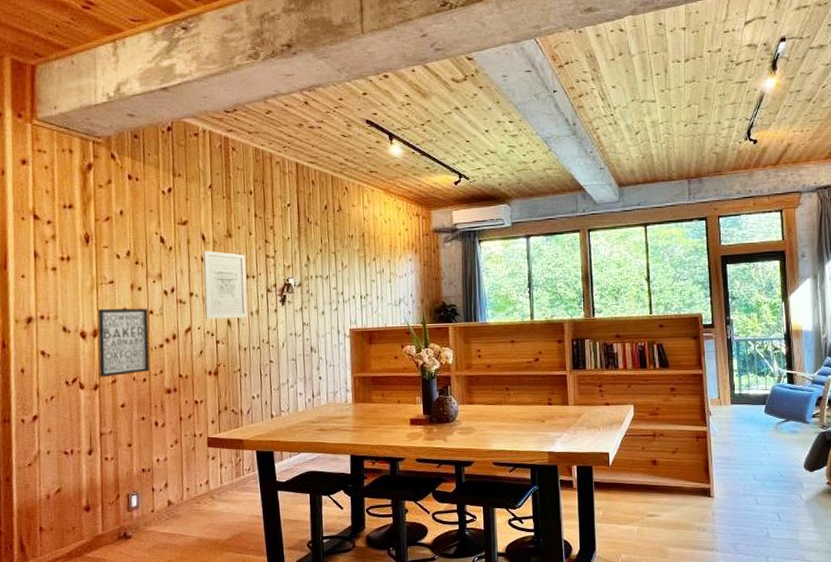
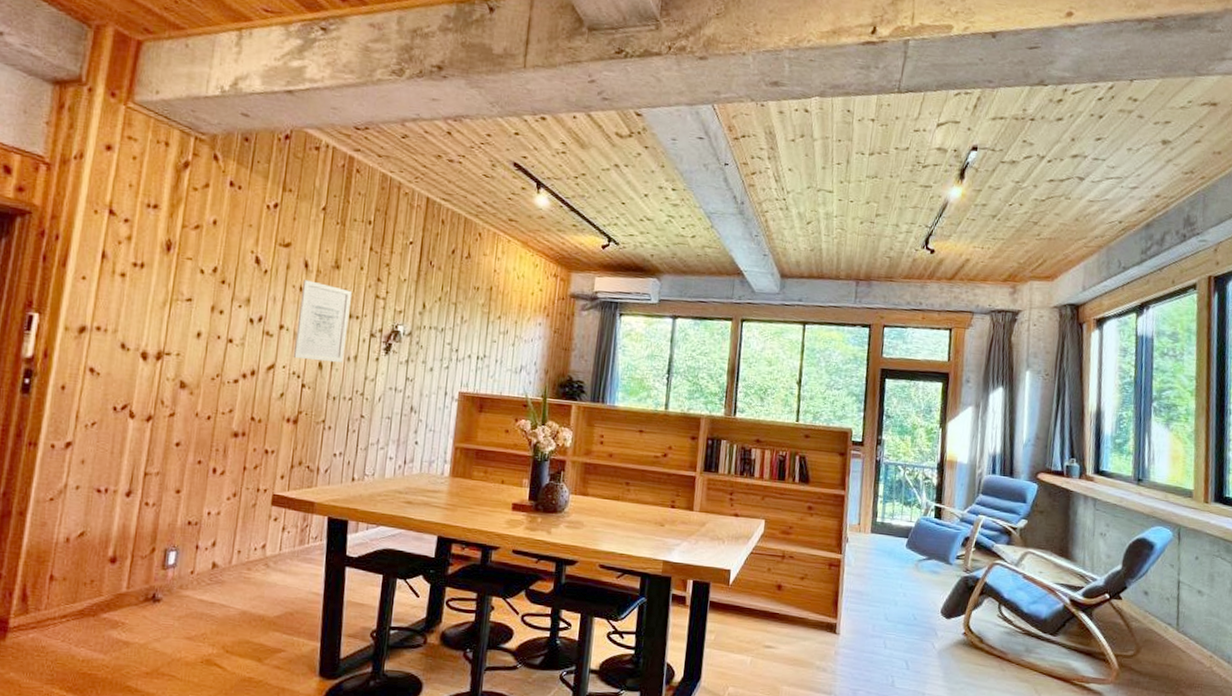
wall art: present [97,308,150,378] -> none [156,329,227,409]

